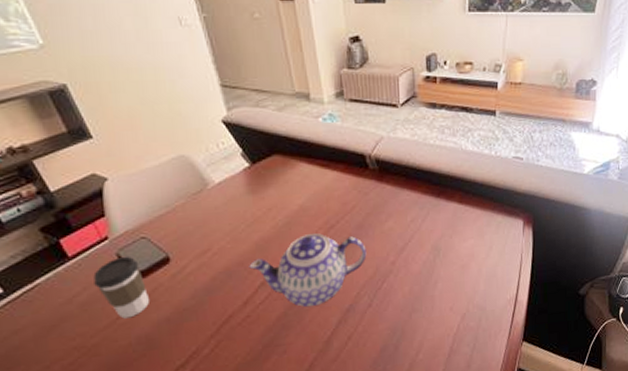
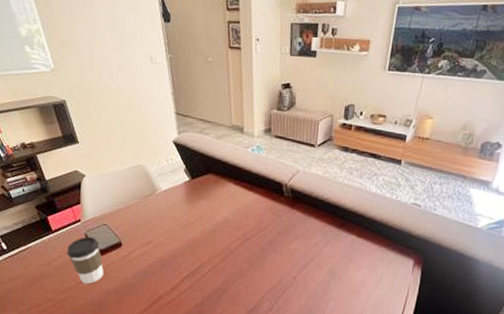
teapot: present [249,233,367,307] -> none [179,242,274,302]

